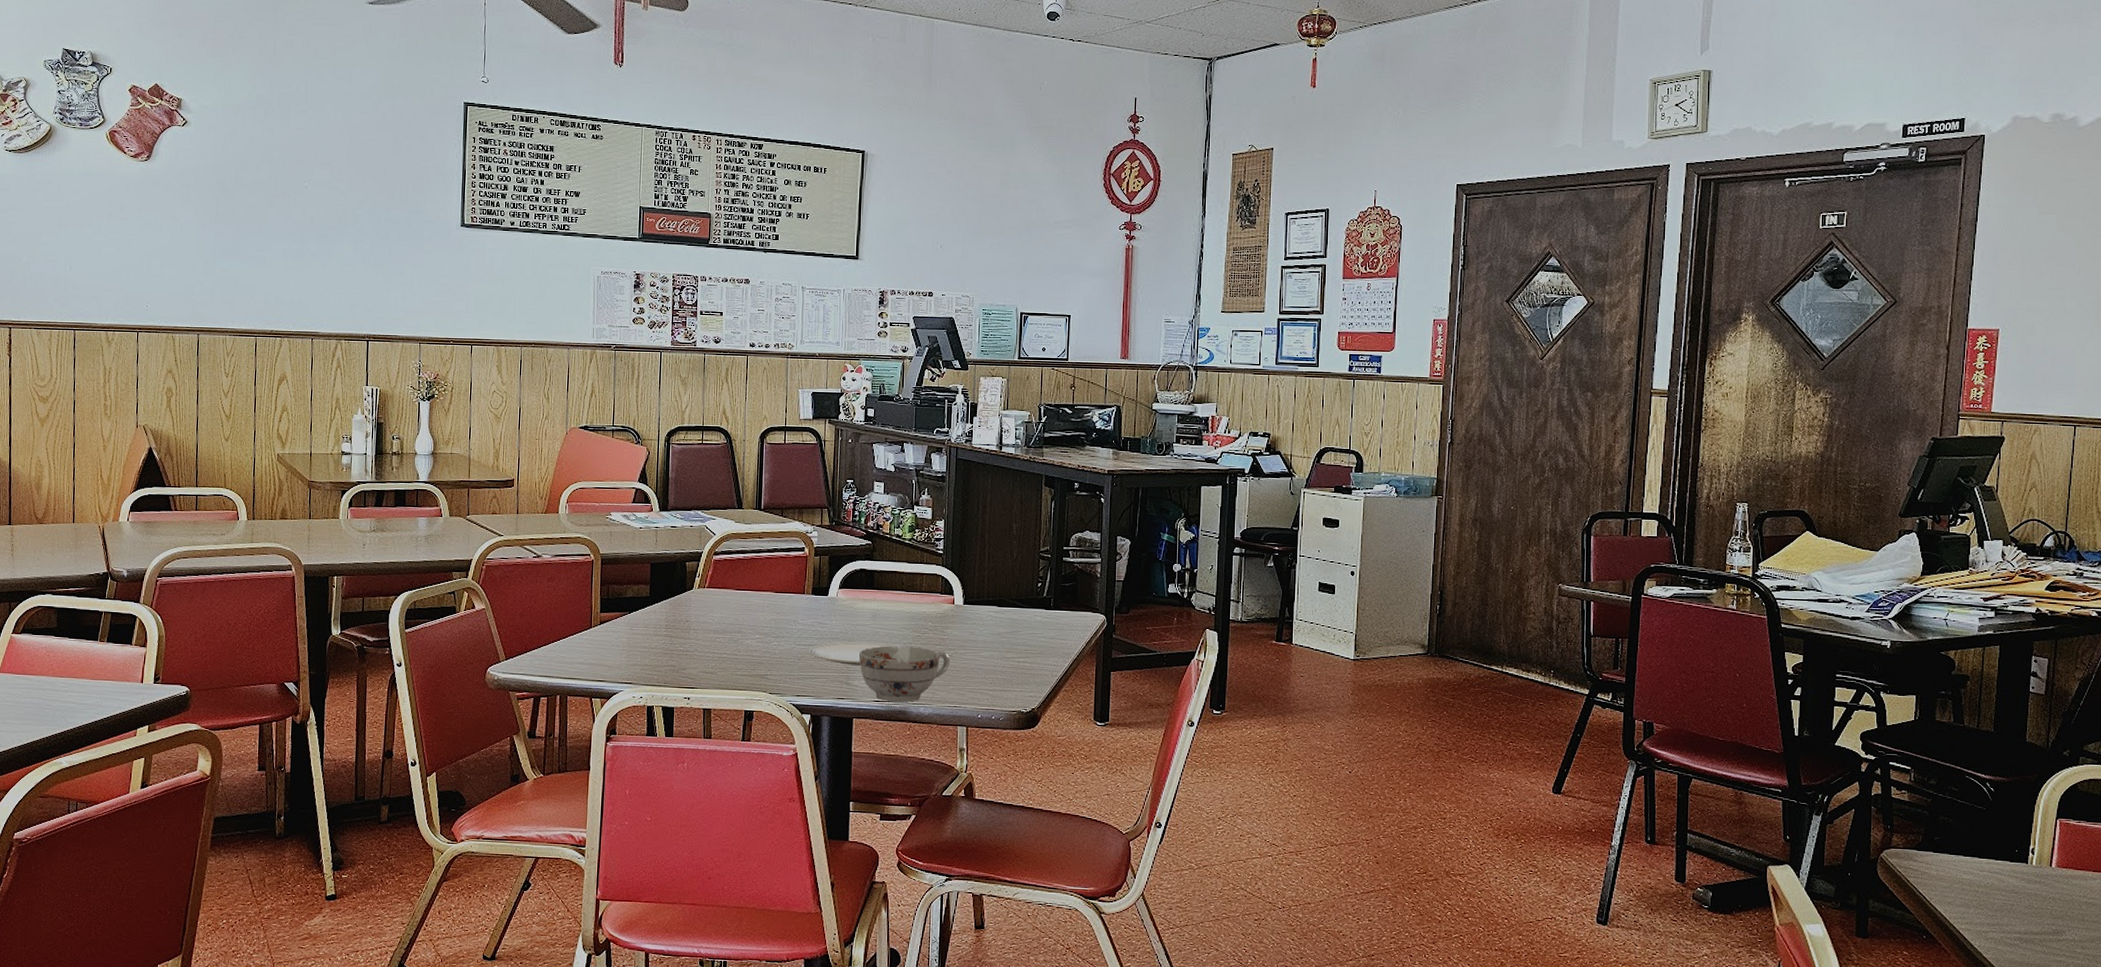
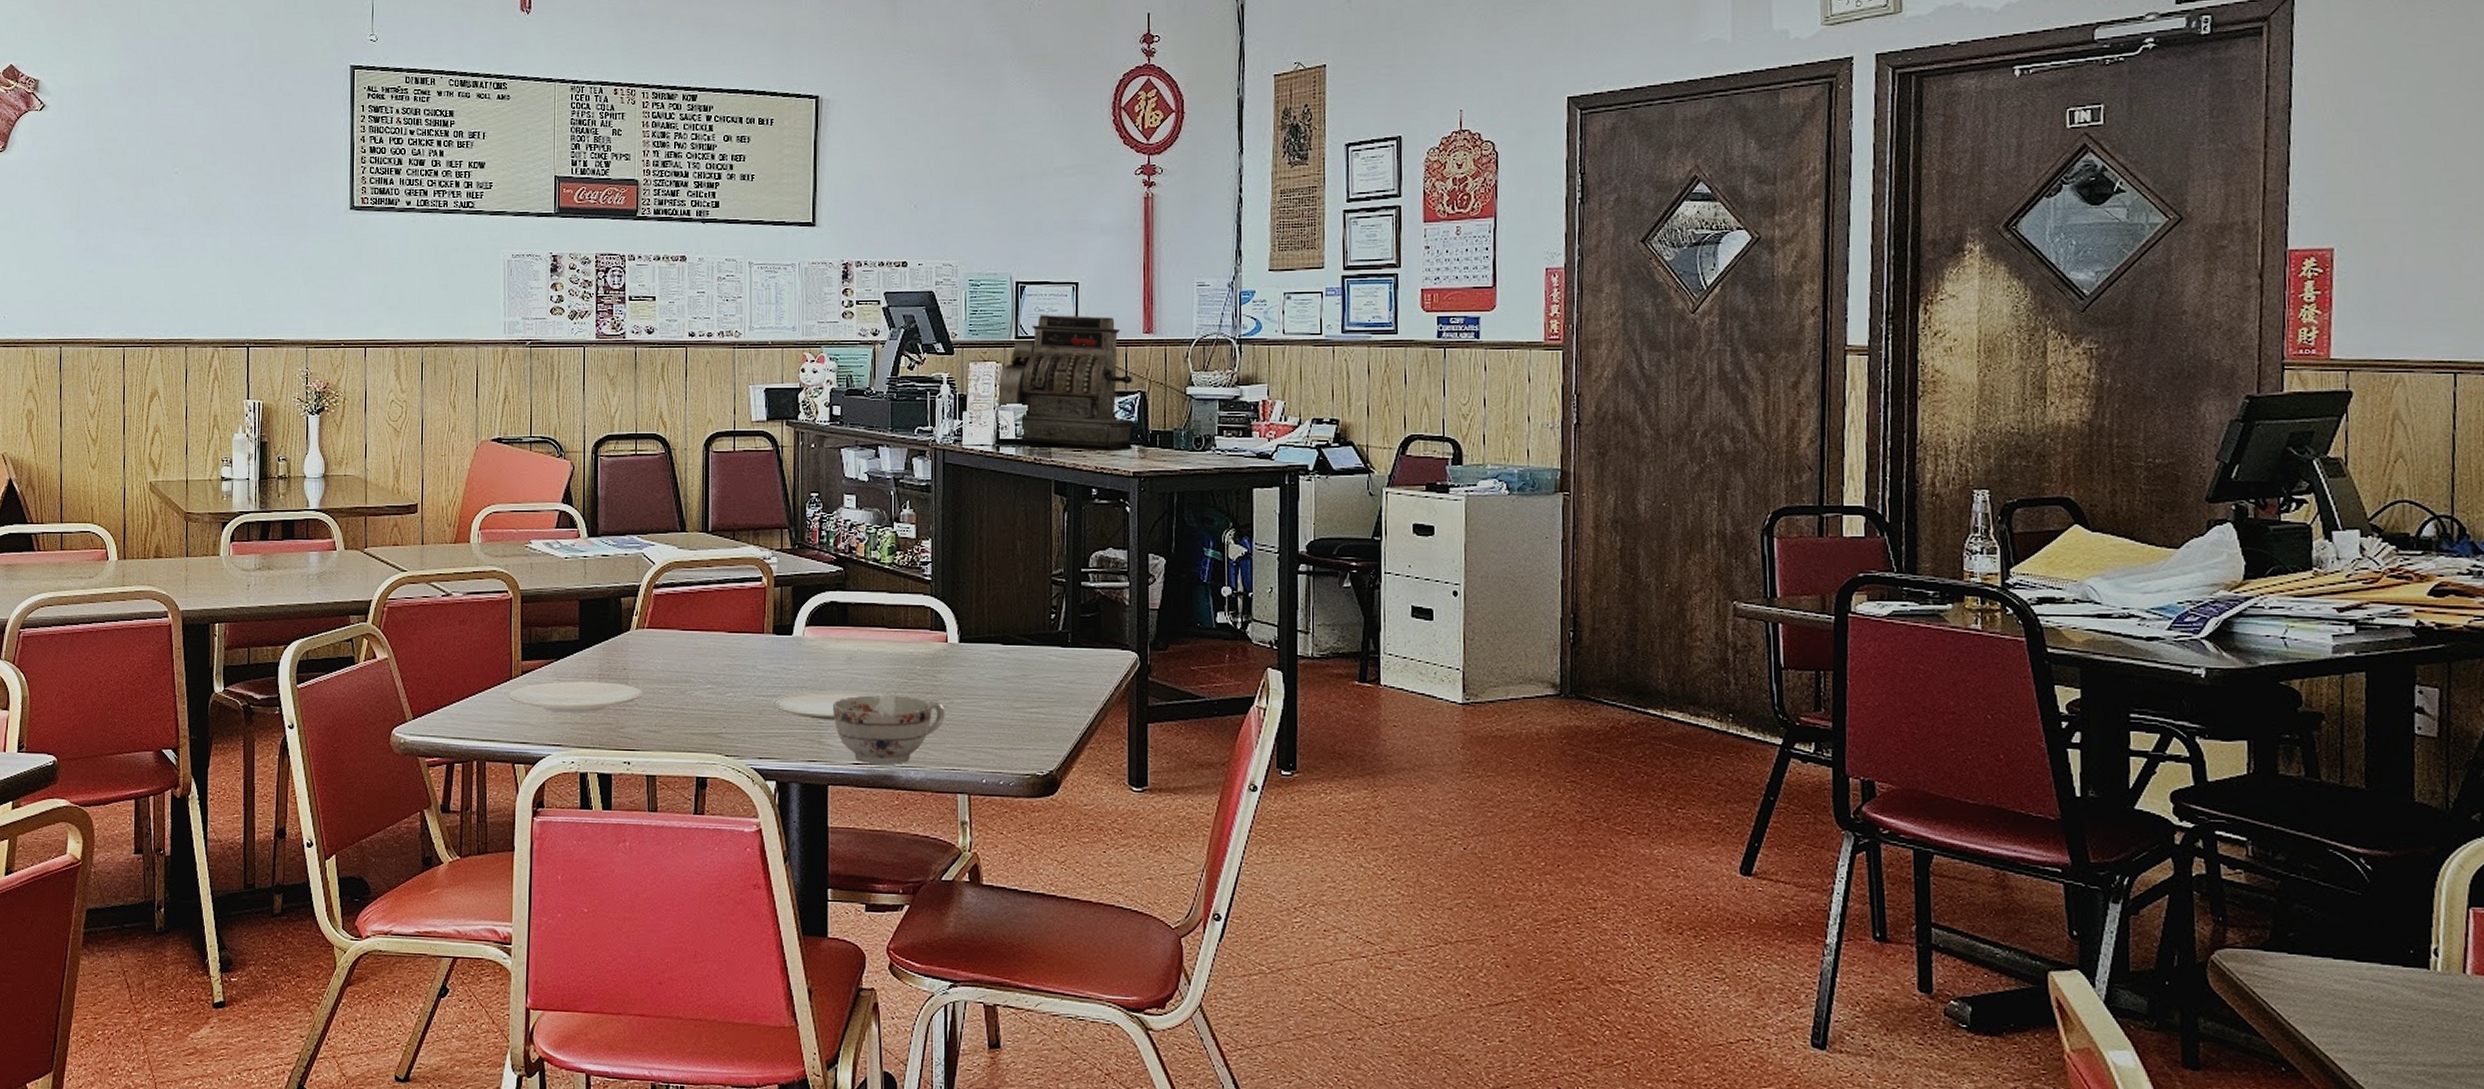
plate: none [588,630,702,657] -> present [508,681,642,713]
cash register: none [998,341,1111,454] -> present [994,315,1133,452]

